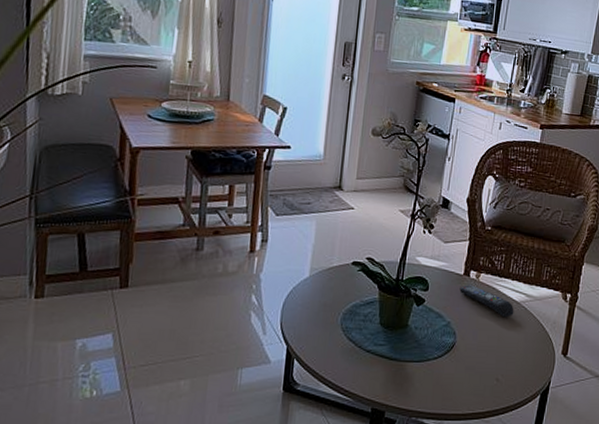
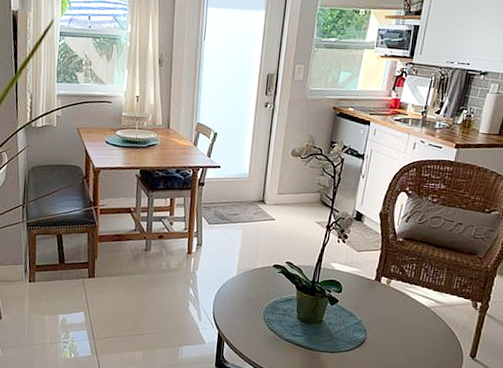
remote control: present [459,285,514,318] -> none [371,289,424,320]

